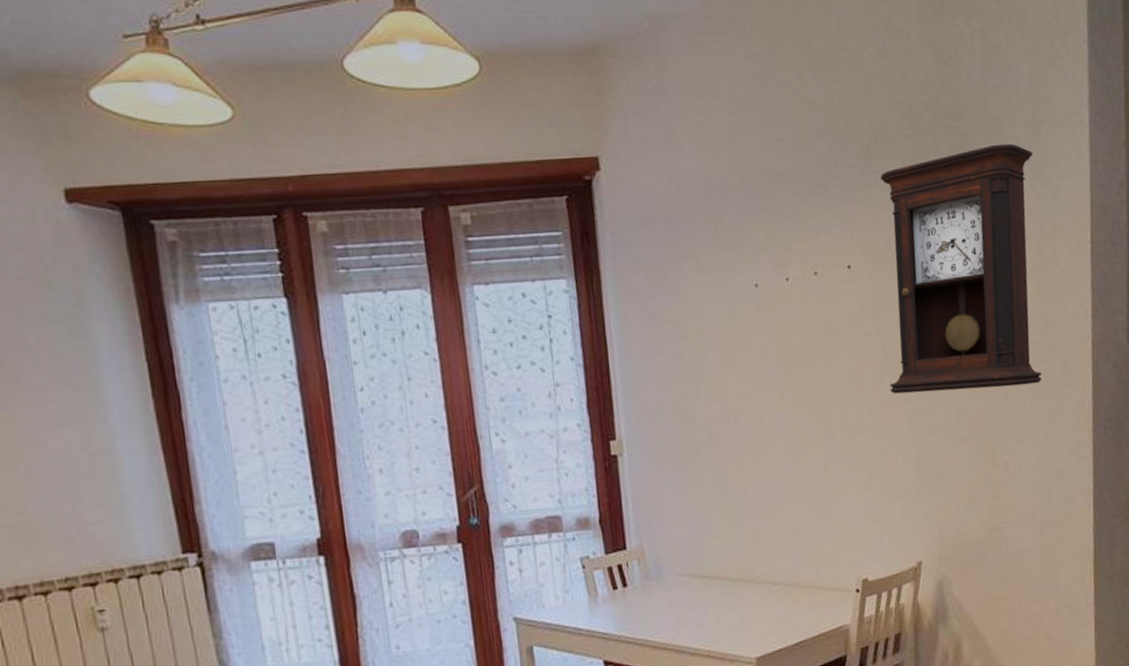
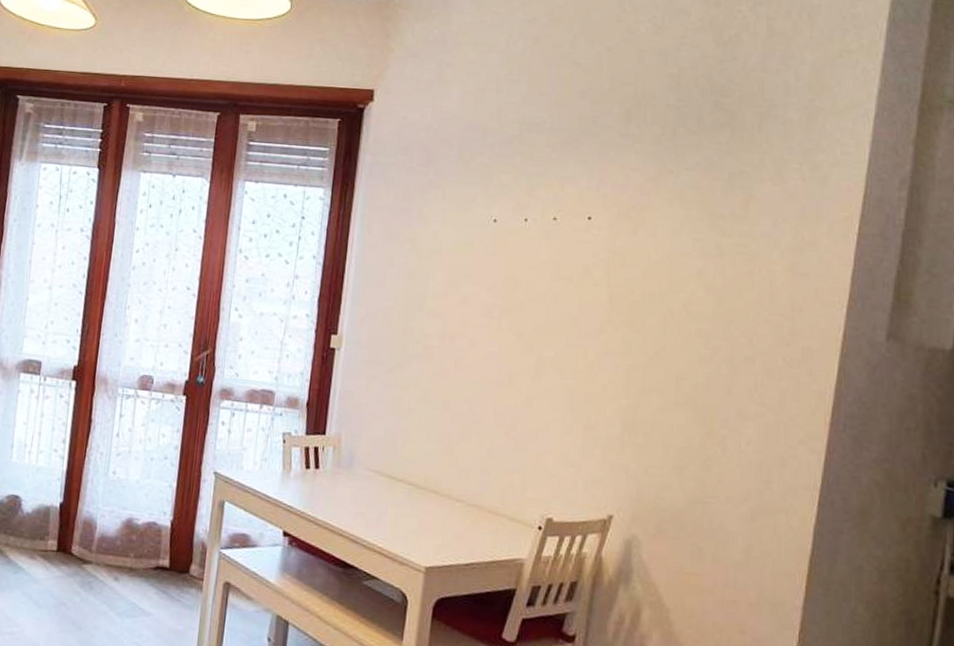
pendulum clock: present [880,143,1042,394] -> none [610,125,806,365]

